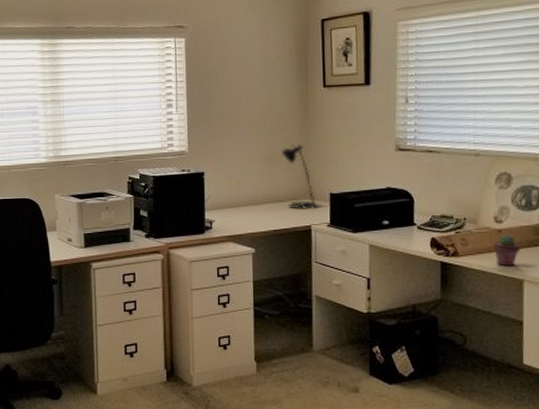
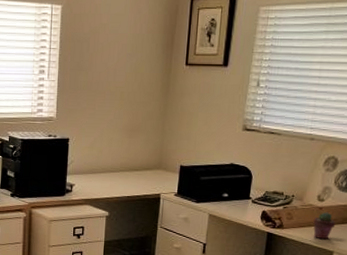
desk lamp: present [281,144,317,209] -> none [141,118,168,179]

